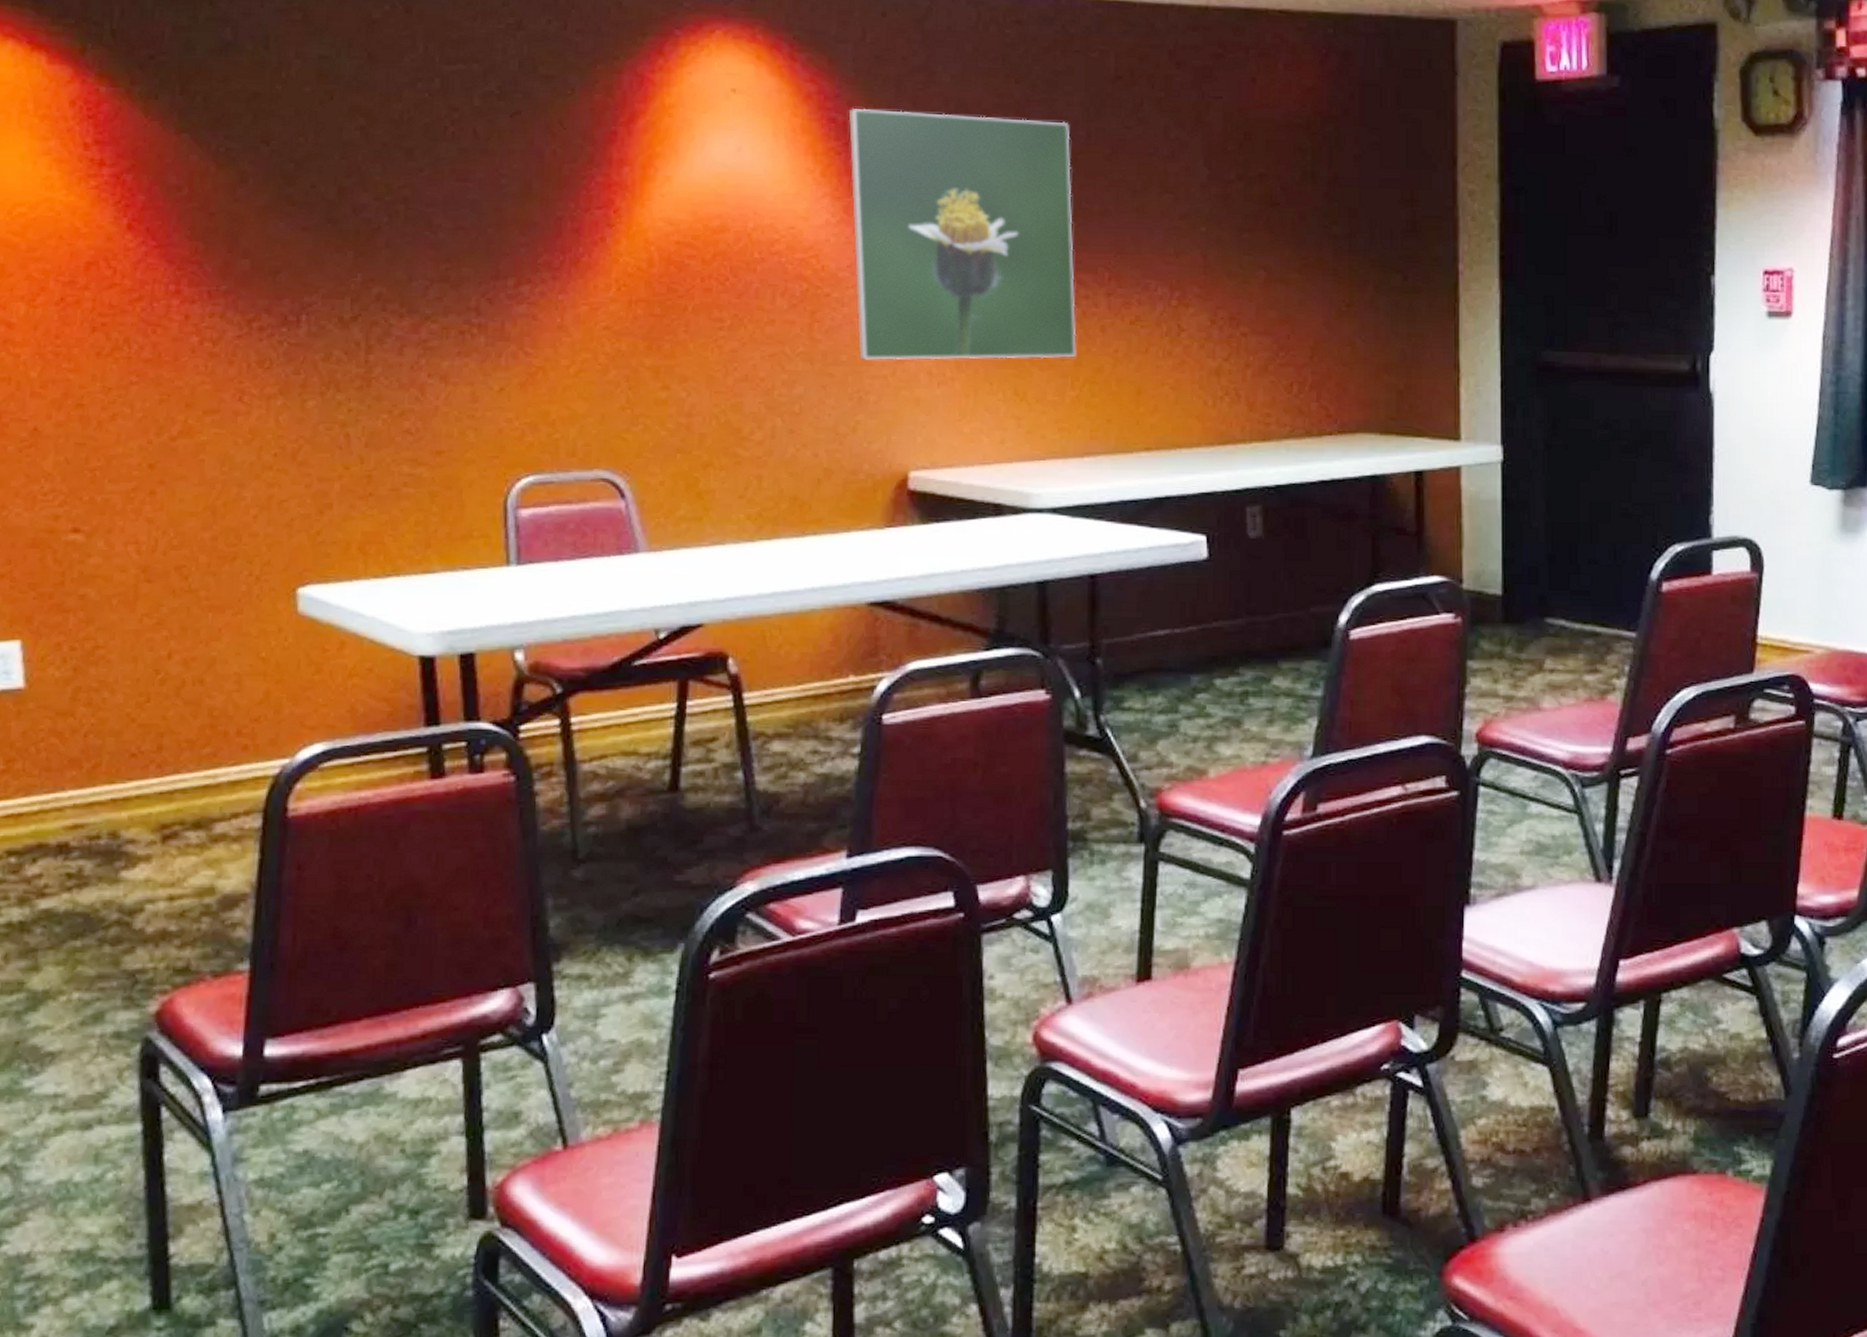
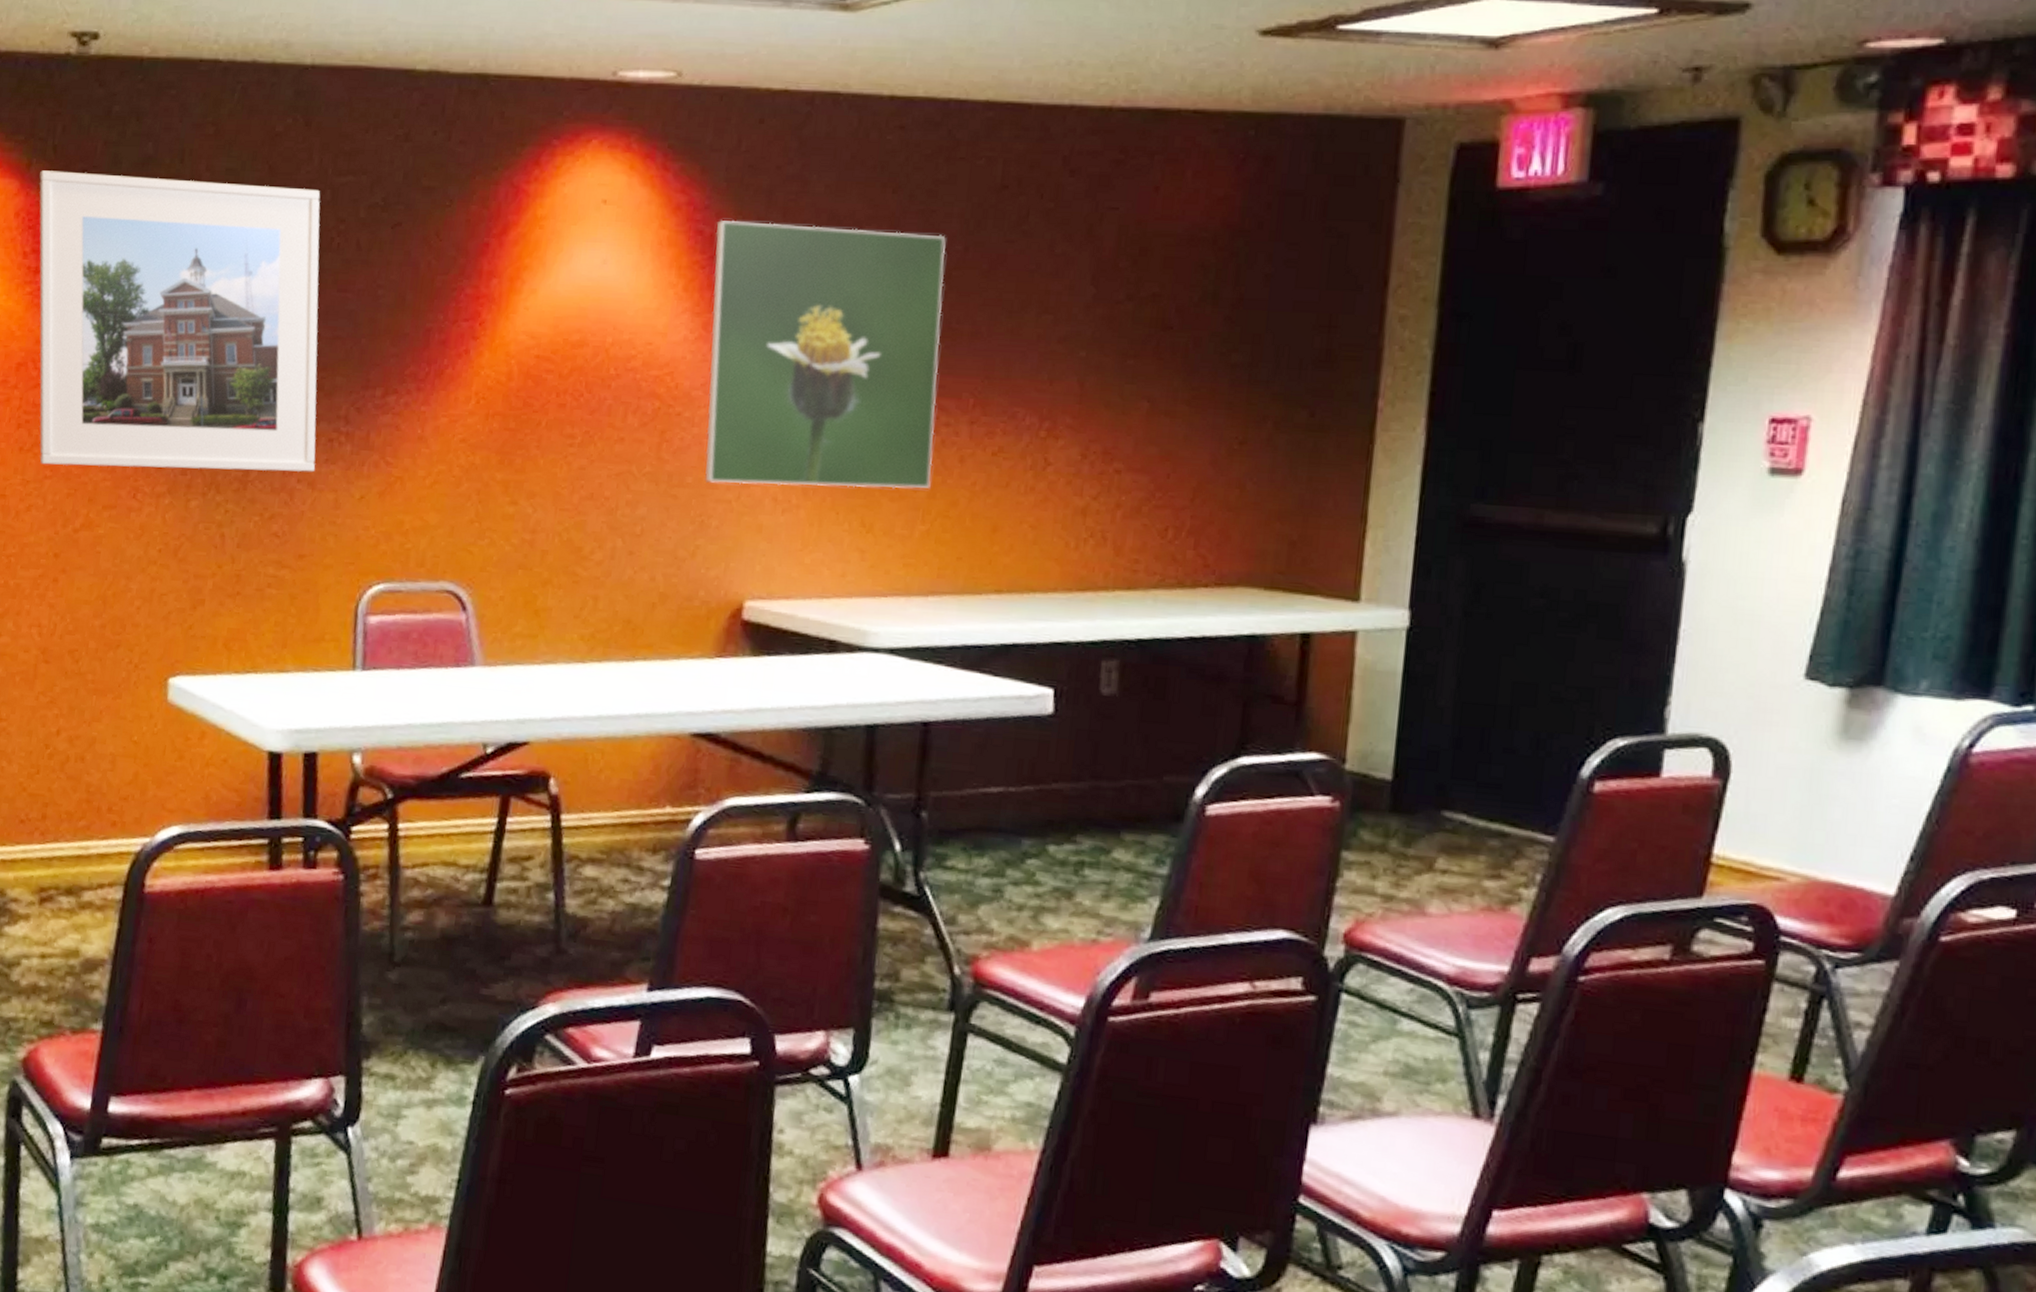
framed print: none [97,56,447,370] -> present [39,170,321,473]

